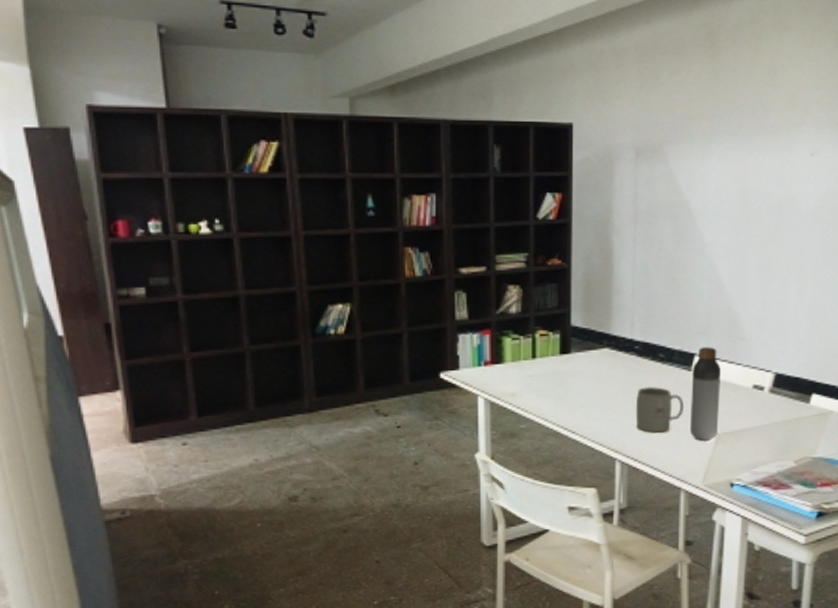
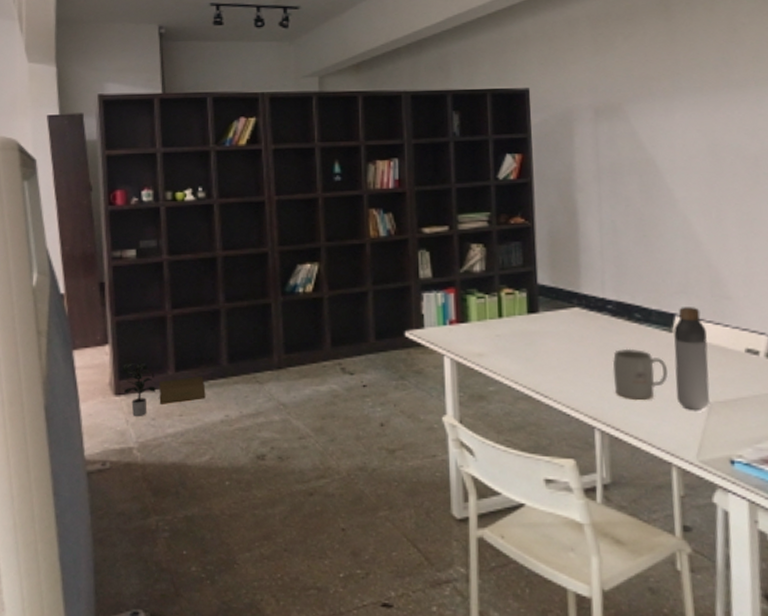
potted plant: none [138,408,177,463] -> present [123,362,156,416]
box: none [181,420,233,451] -> present [159,375,206,404]

